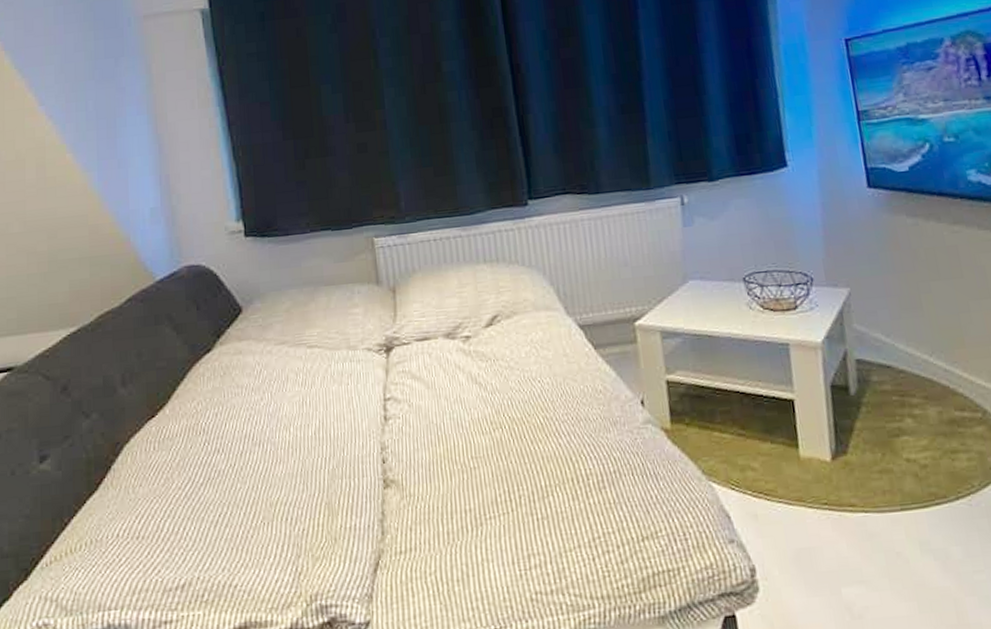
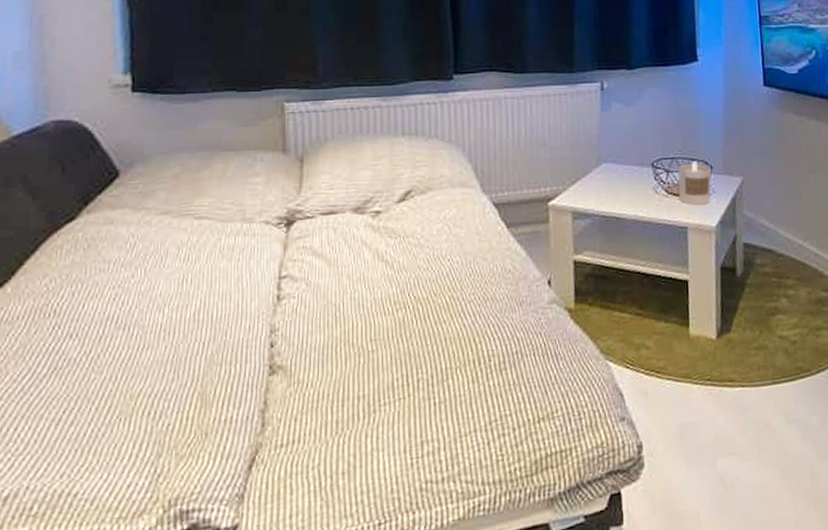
candle: none [773,274,814,320] -> present [677,161,712,205]

